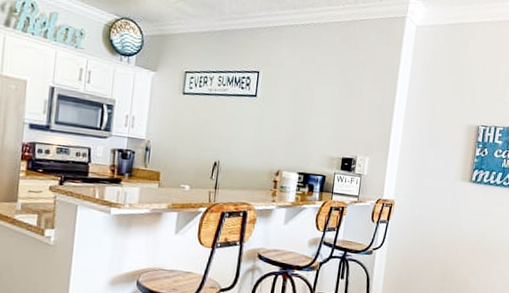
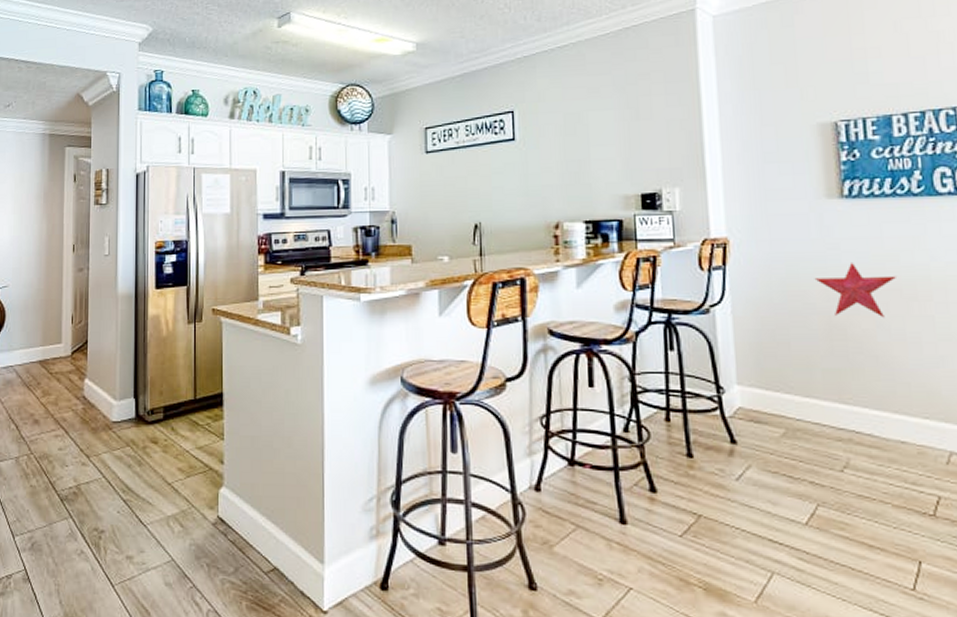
decorative star: none [442,228,490,270] -> present [814,261,896,318]

